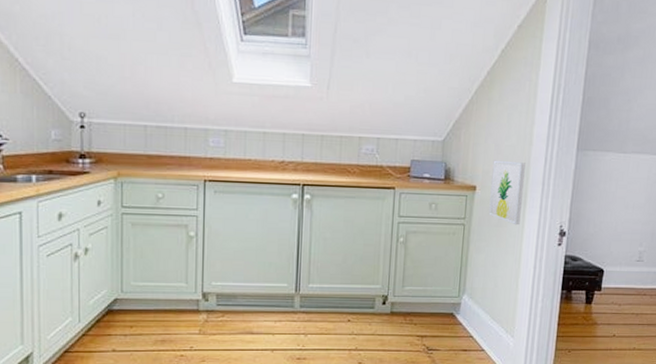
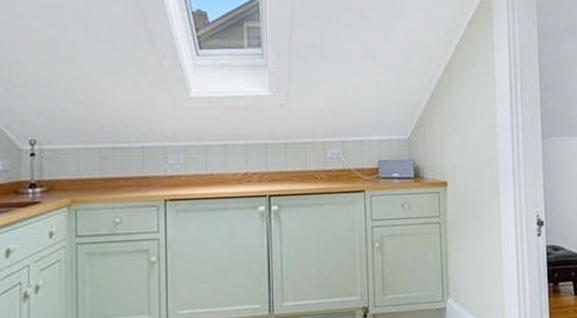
wall art: present [488,160,526,226] -> none [461,153,496,219]

